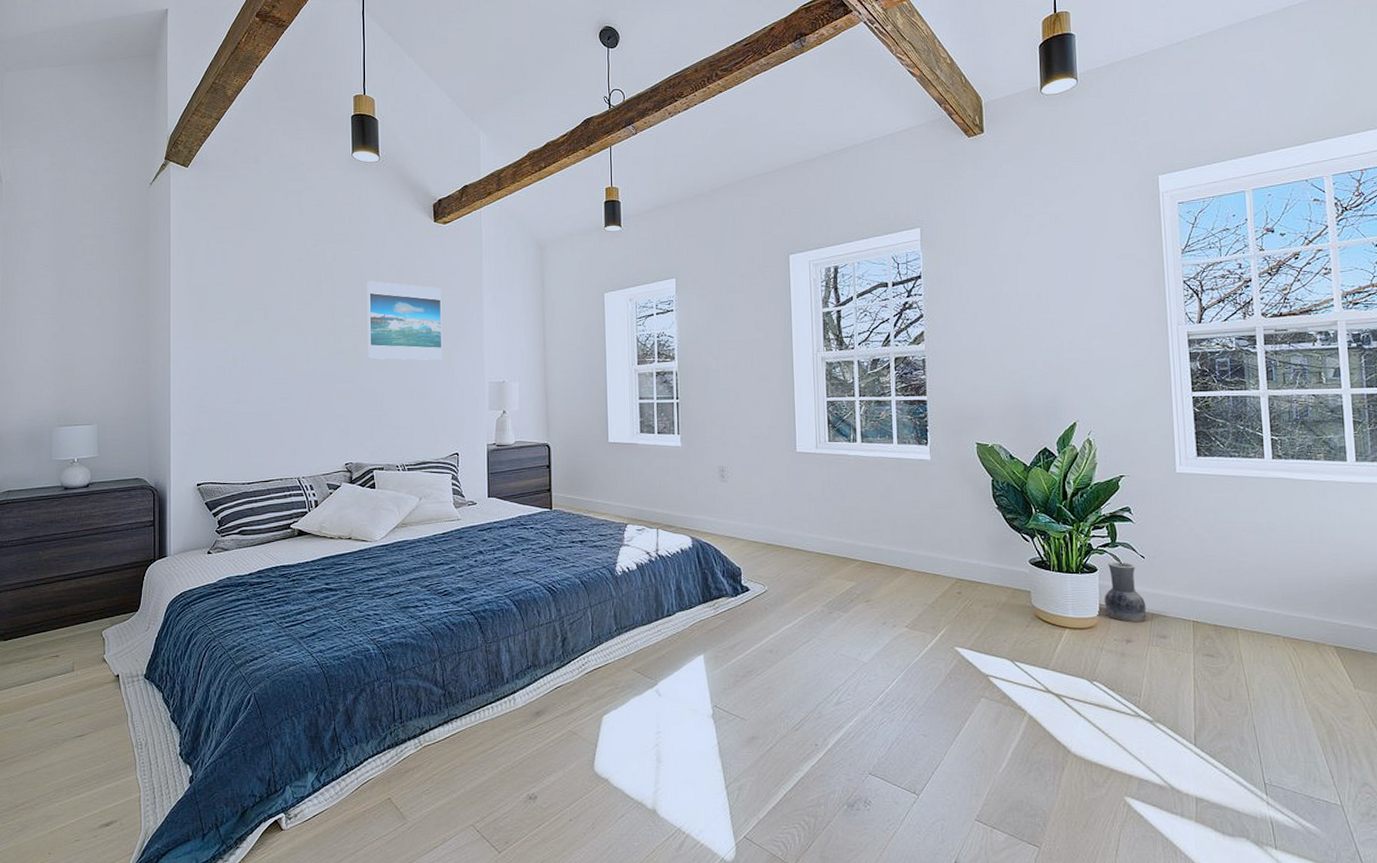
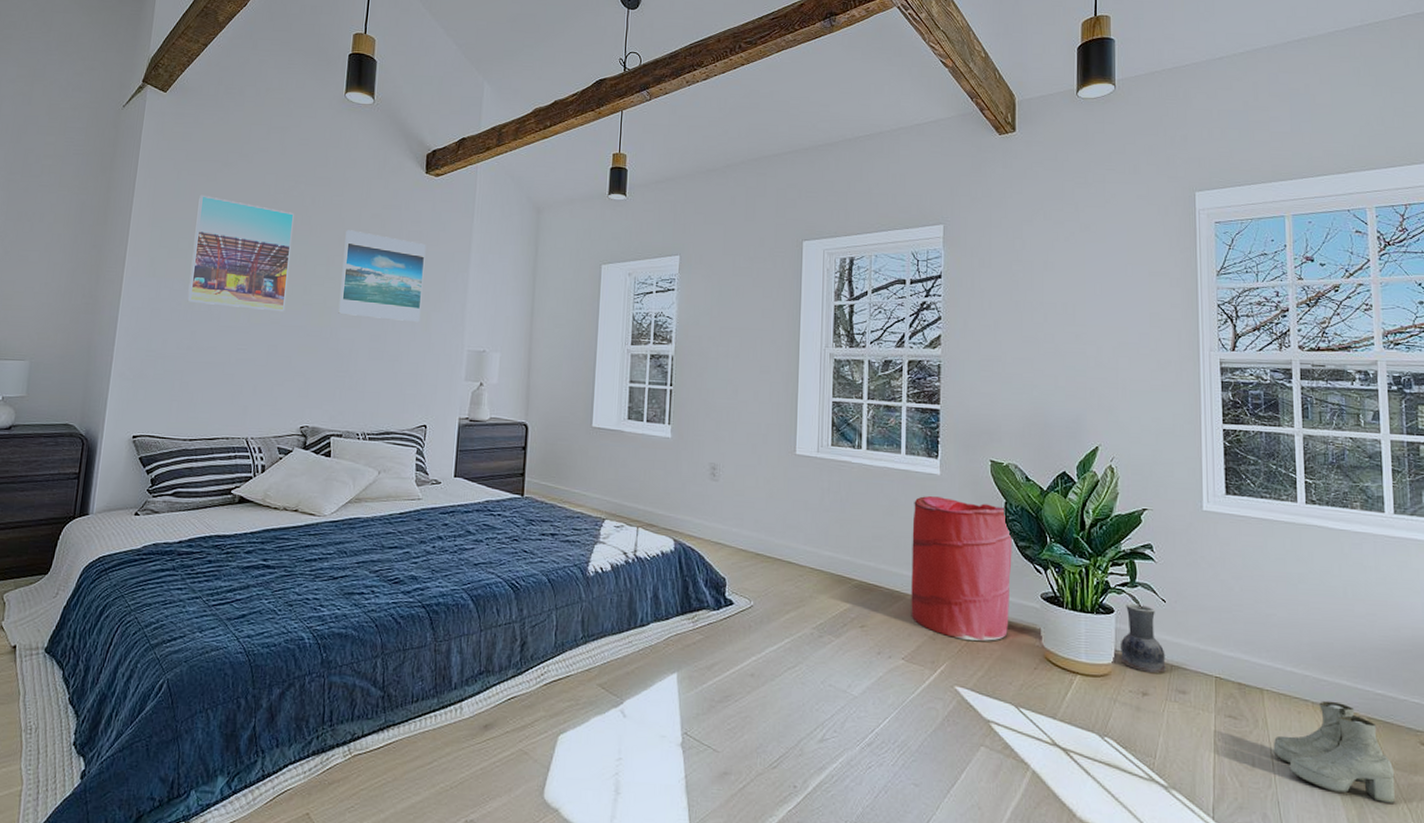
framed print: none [230,260,320,362] -> present [187,194,294,312]
laundry hamper: none [907,480,1001,606] -> present [911,496,1012,641]
boots: none [1248,634,1361,720] -> present [1273,700,1395,803]

